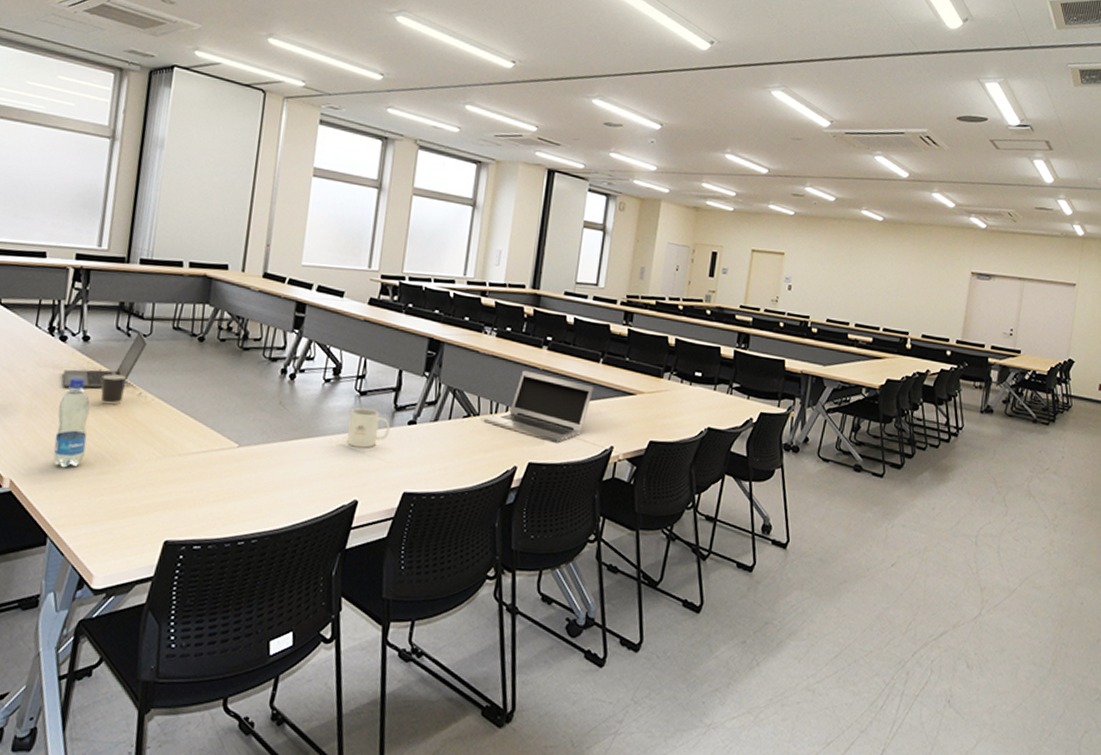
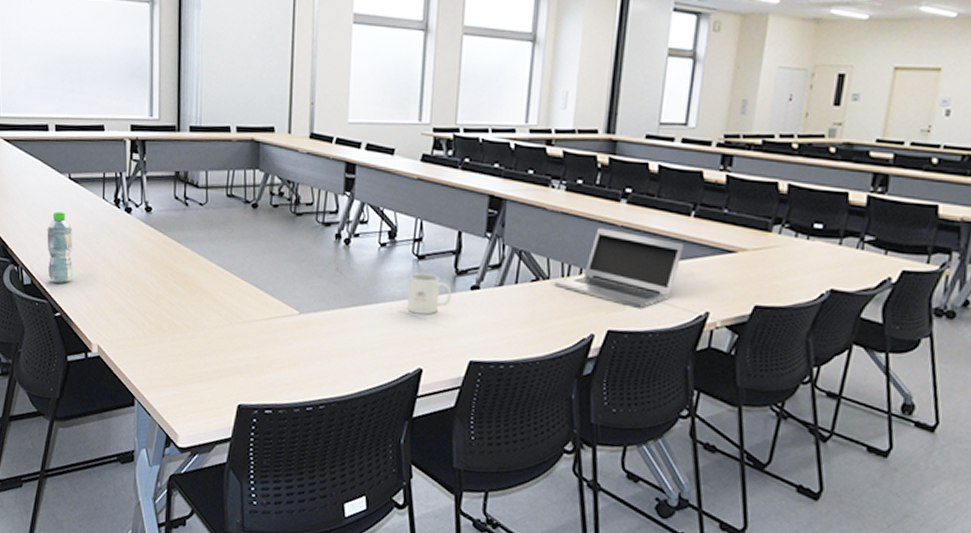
bottle: present [53,378,90,468] -> none [131,248,159,335]
laptop: present [63,331,147,389] -> none [132,200,204,258]
mug: present [100,374,127,405] -> none [166,243,189,274]

